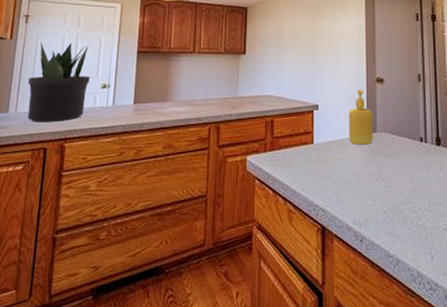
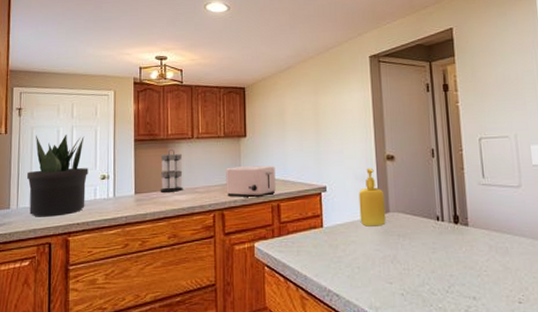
spice rack: none [158,61,182,103] -> present [160,148,183,192]
toaster: none [223,82,271,113] -> present [226,165,276,198]

